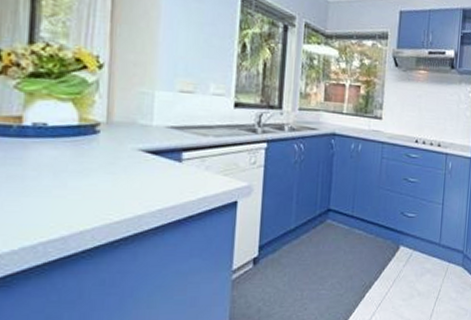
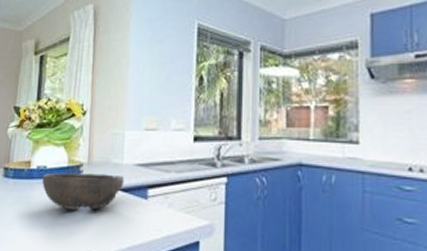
bowl: none [41,131,155,173] -> present [42,172,125,210]

